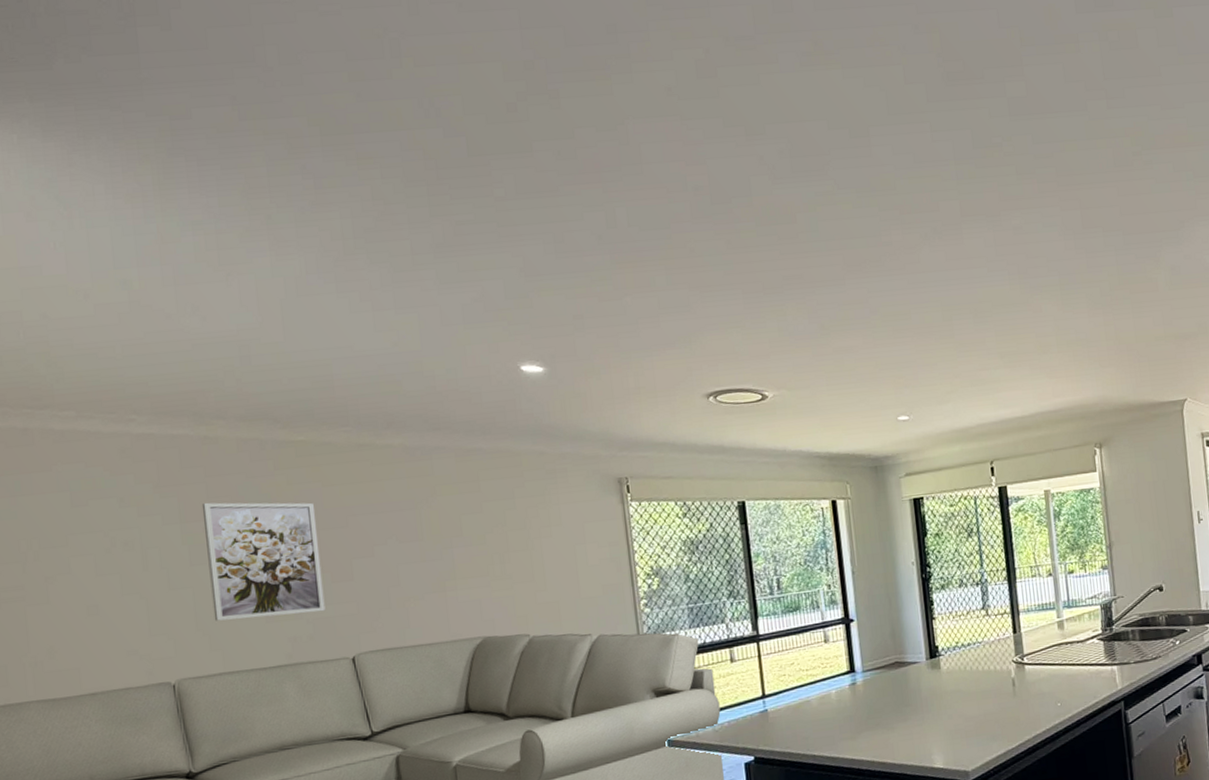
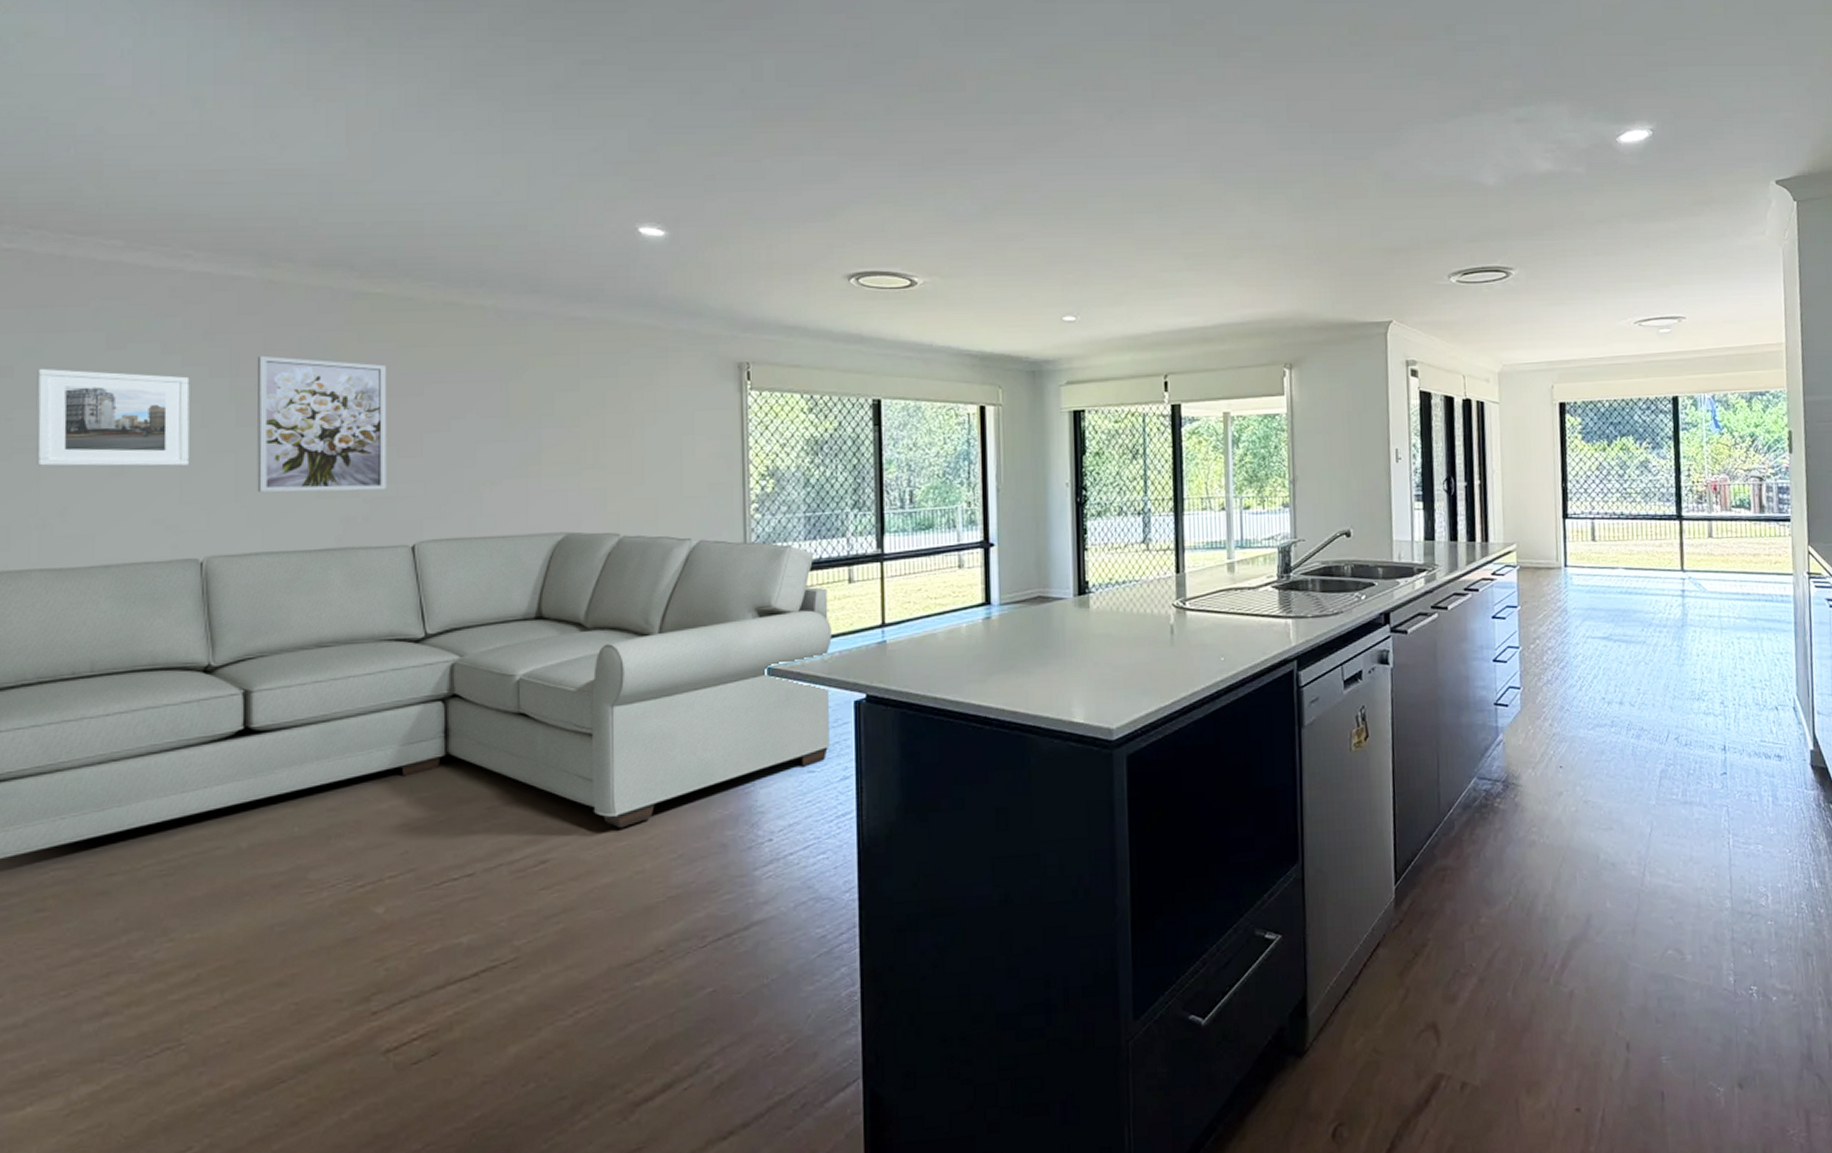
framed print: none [14,525,153,612] -> present [36,368,190,467]

